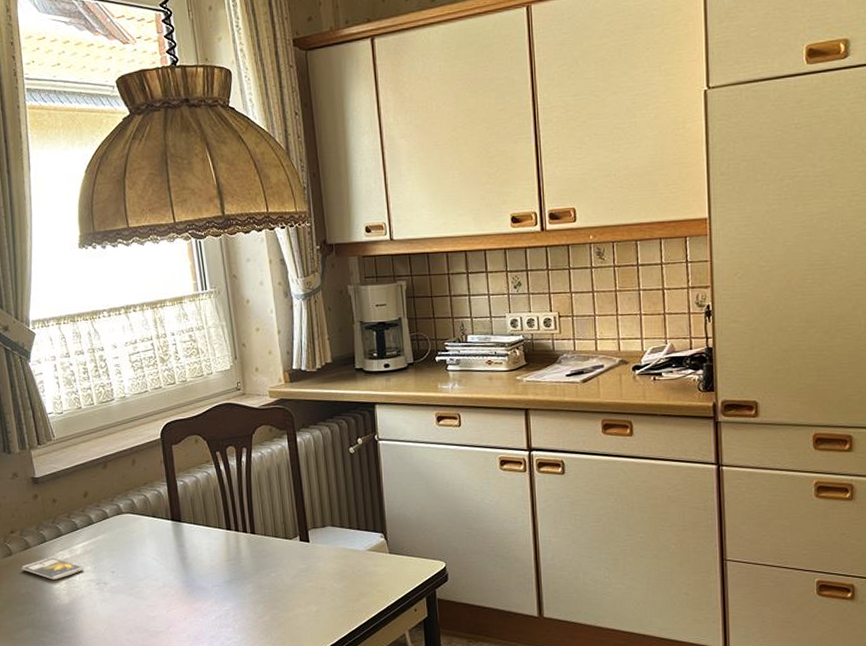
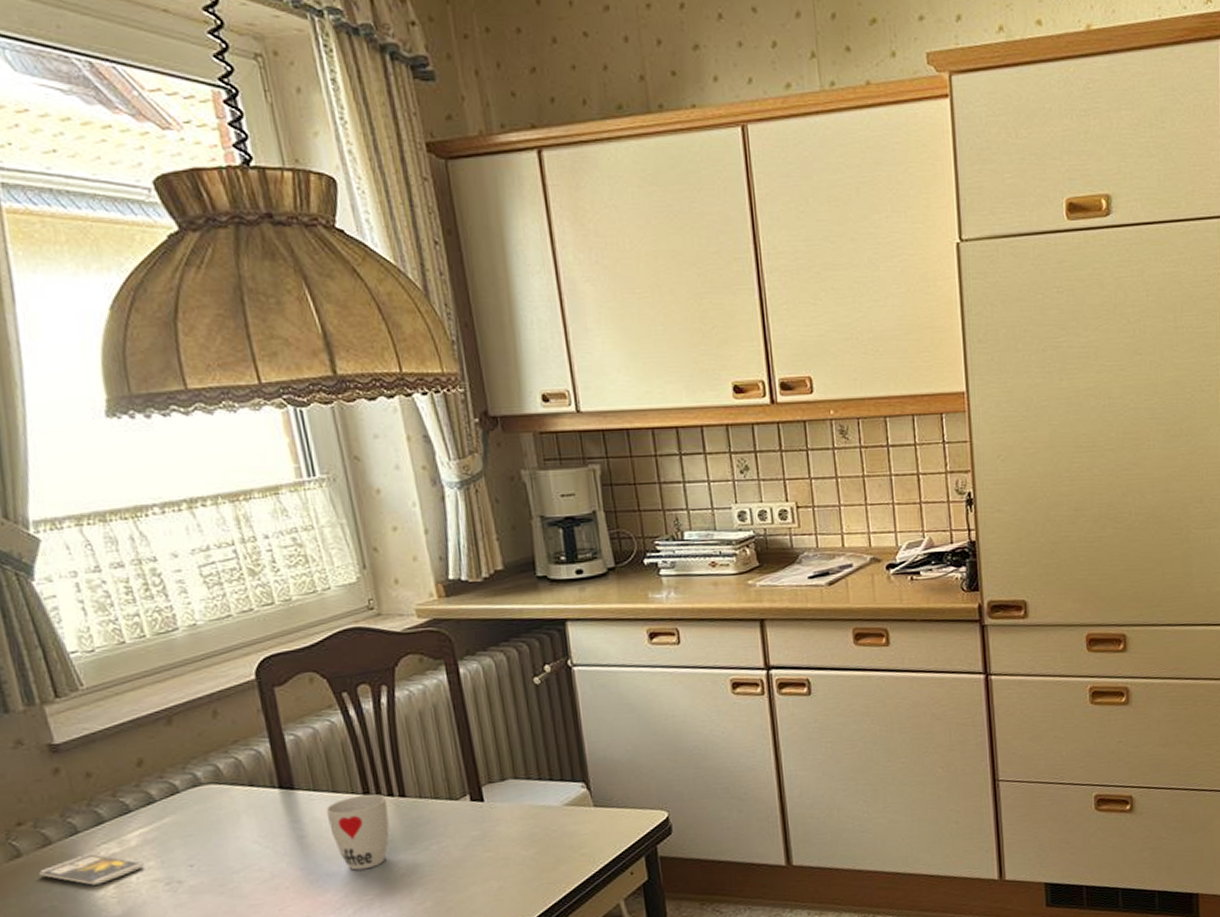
cup: none [201,529,243,587] -> present [325,793,389,871]

